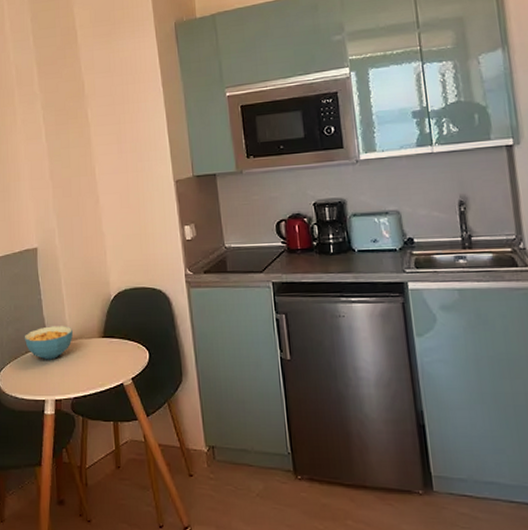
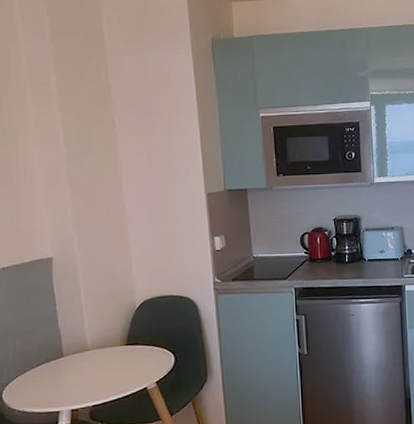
cereal bowl: present [24,326,73,360] -> none [35,336,92,371]

